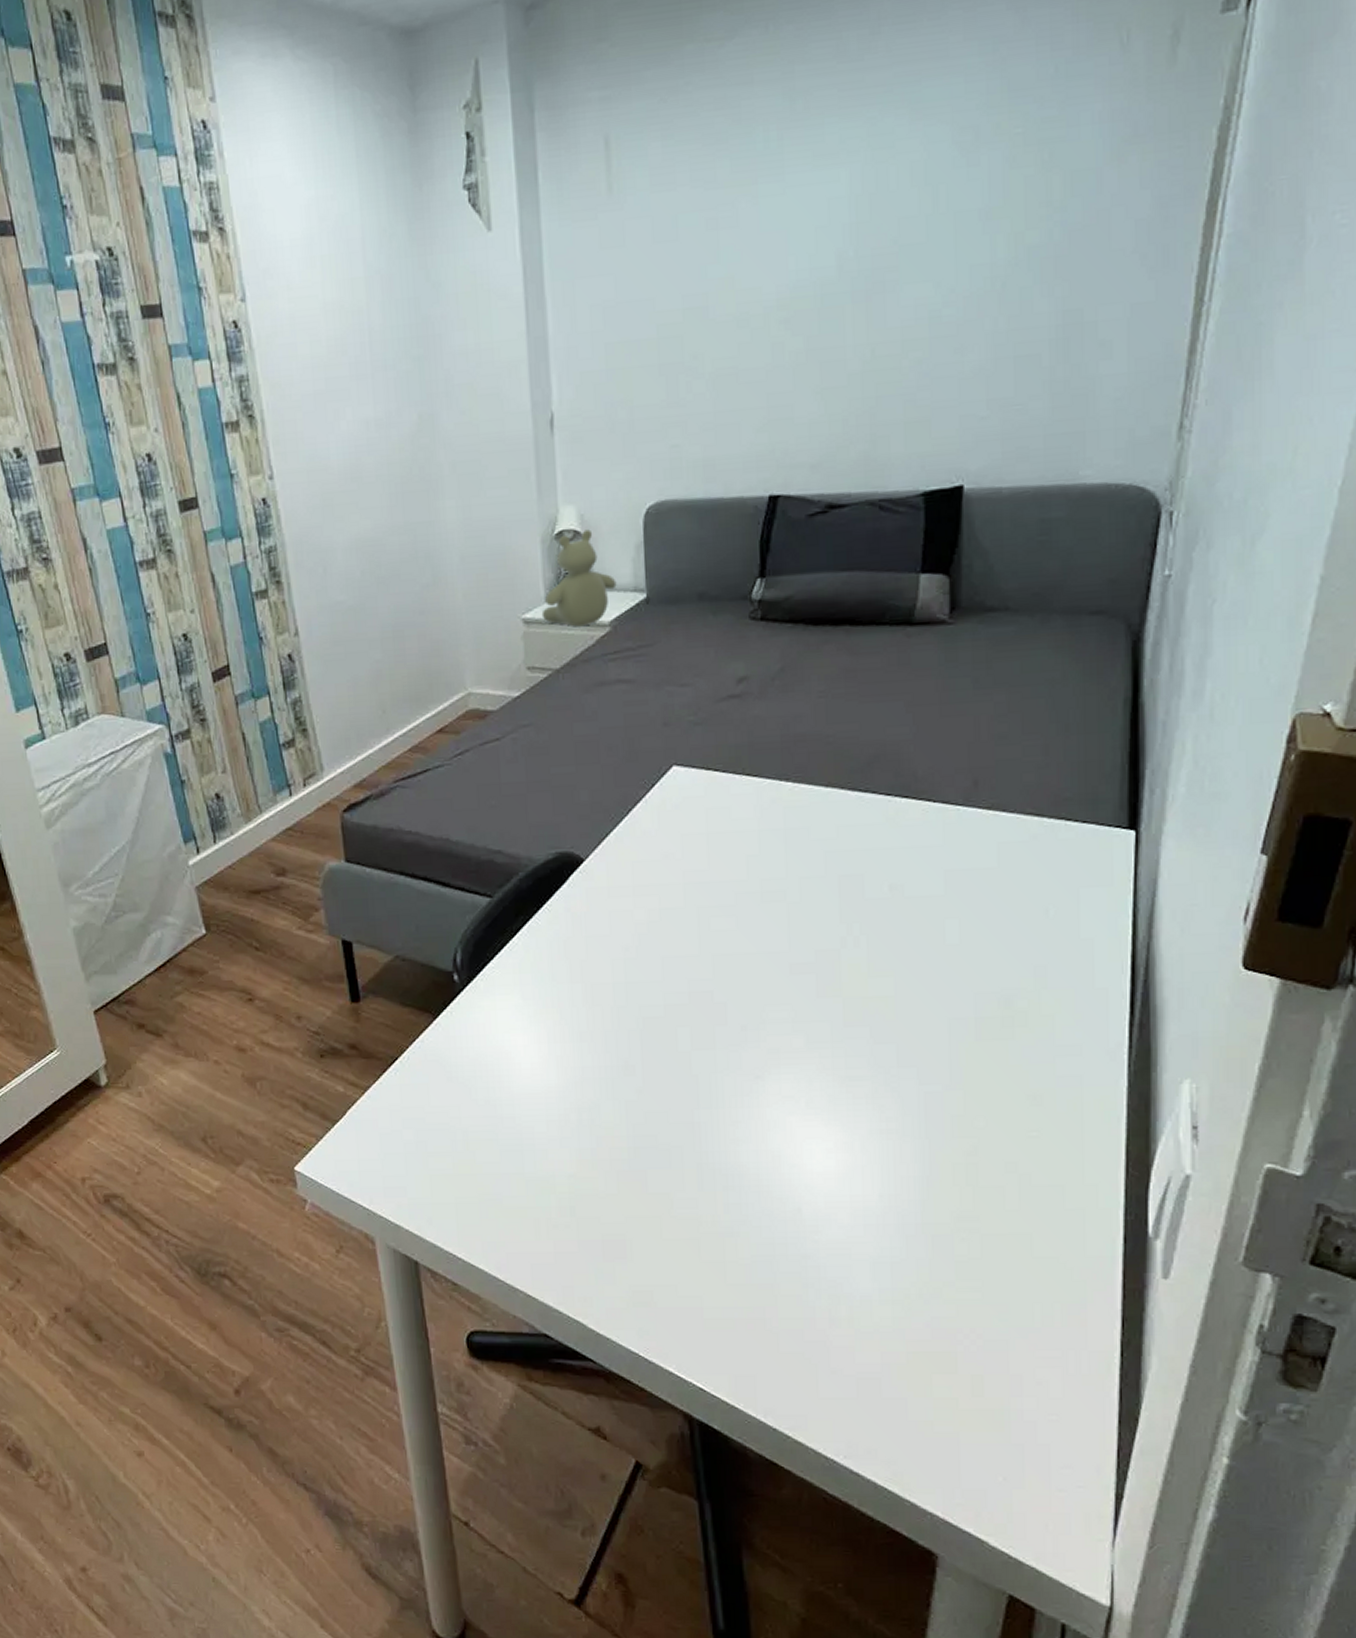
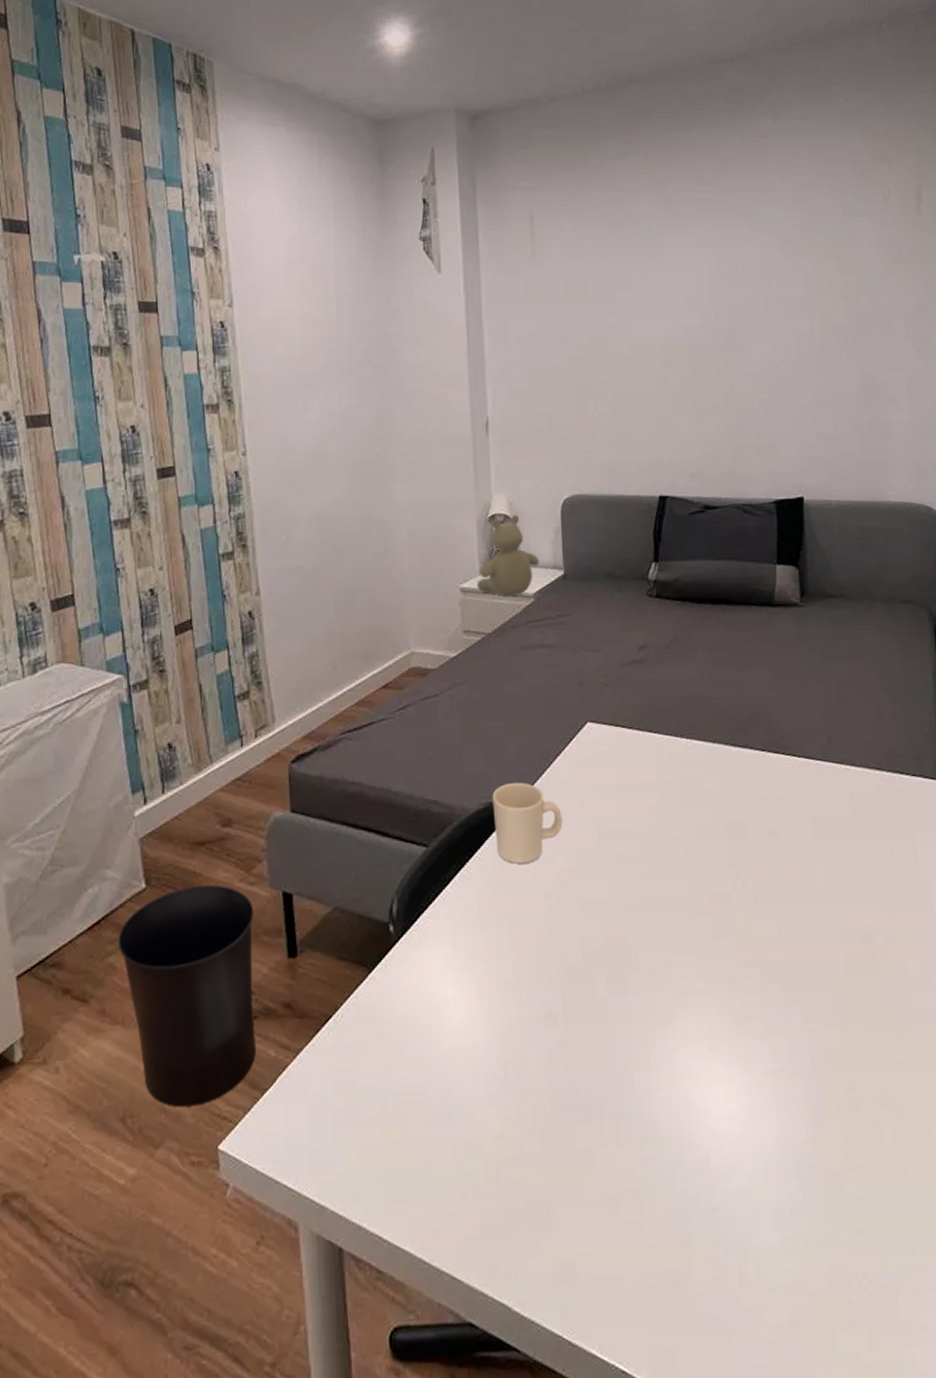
waste bin: none [183,932,325,1132] -> present [117,885,255,1107]
mug: none [562,831,643,916] -> present [492,782,563,864]

